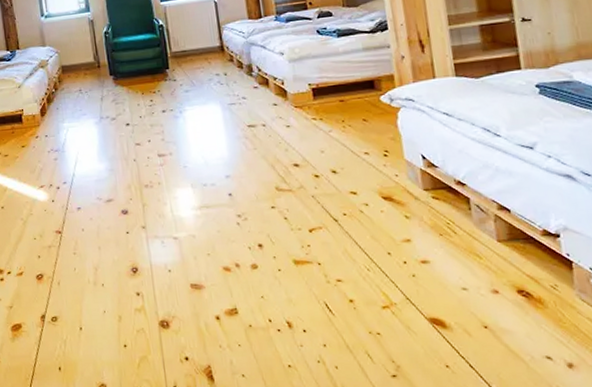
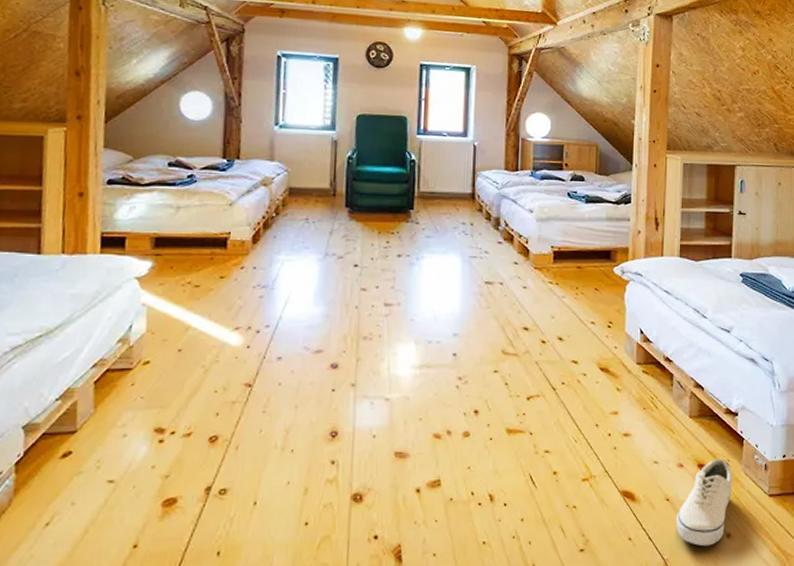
shoe: none [499,284,567,377] -> present [676,458,734,547]

